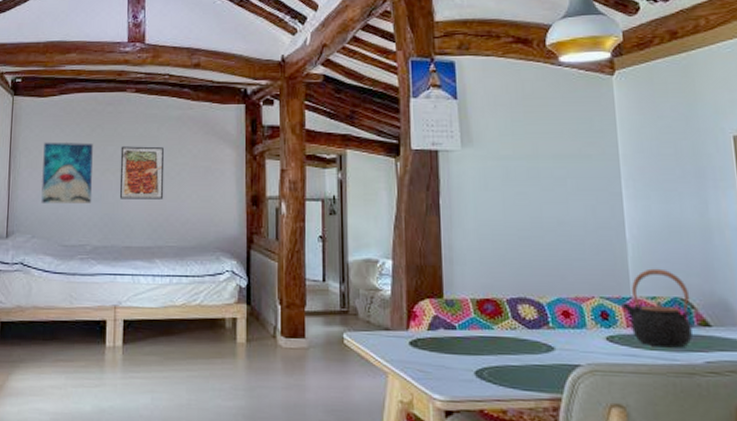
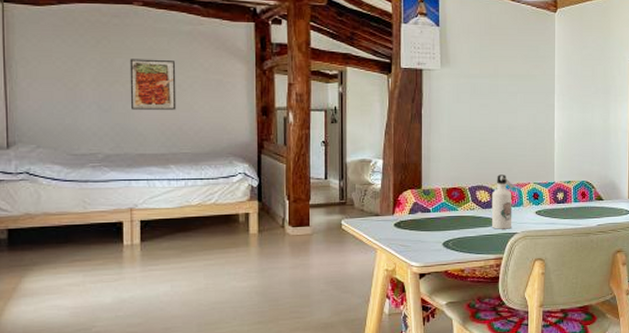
wall art: present [41,142,93,203] -> none [43,52,102,114]
water bottle: none [539,284,577,359] -> present [491,174,517,229]
teapot: present [620,268,693,348] -> none [546,160,592,217]

